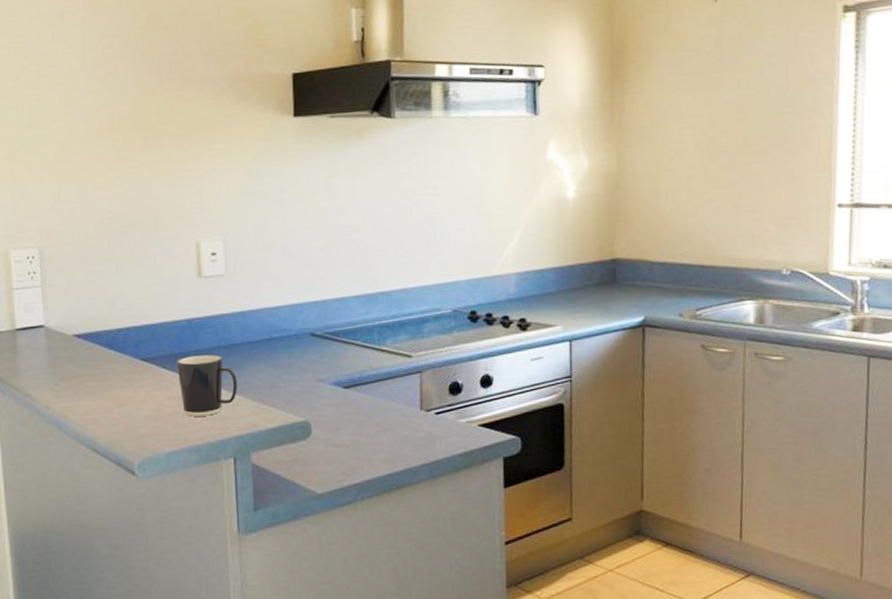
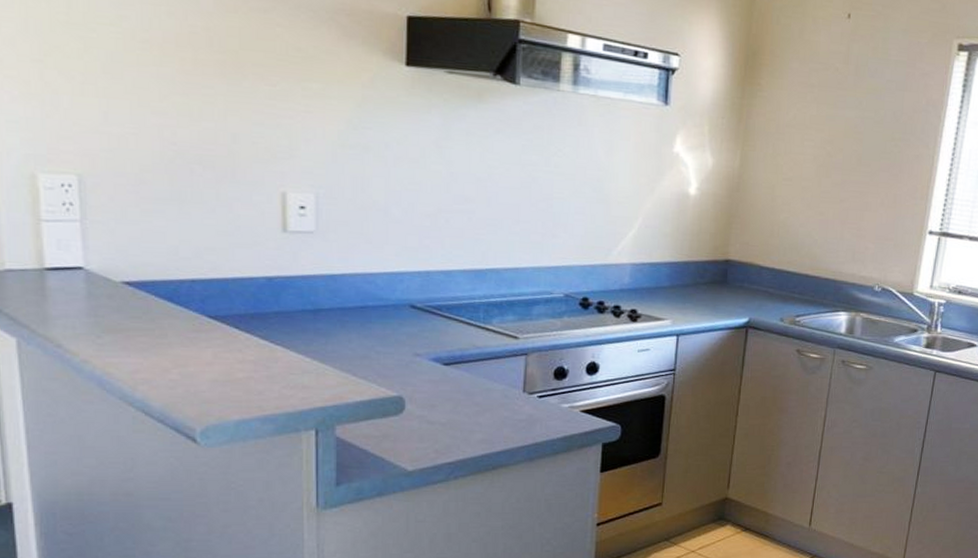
mug: present [176,354,238,417] -> none [252,317,324,384]

